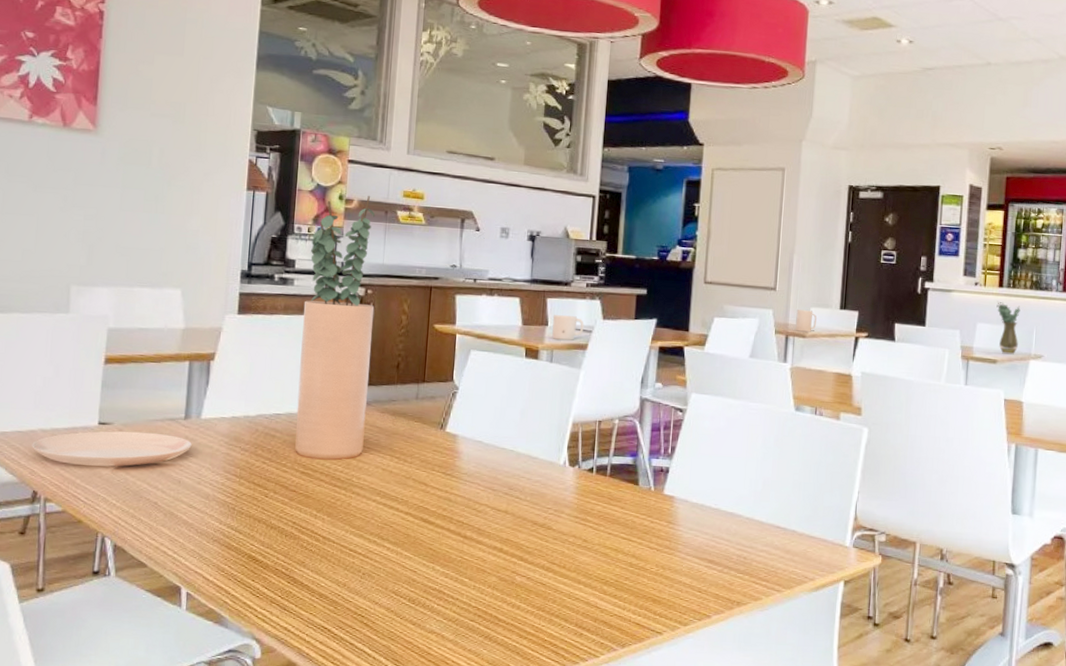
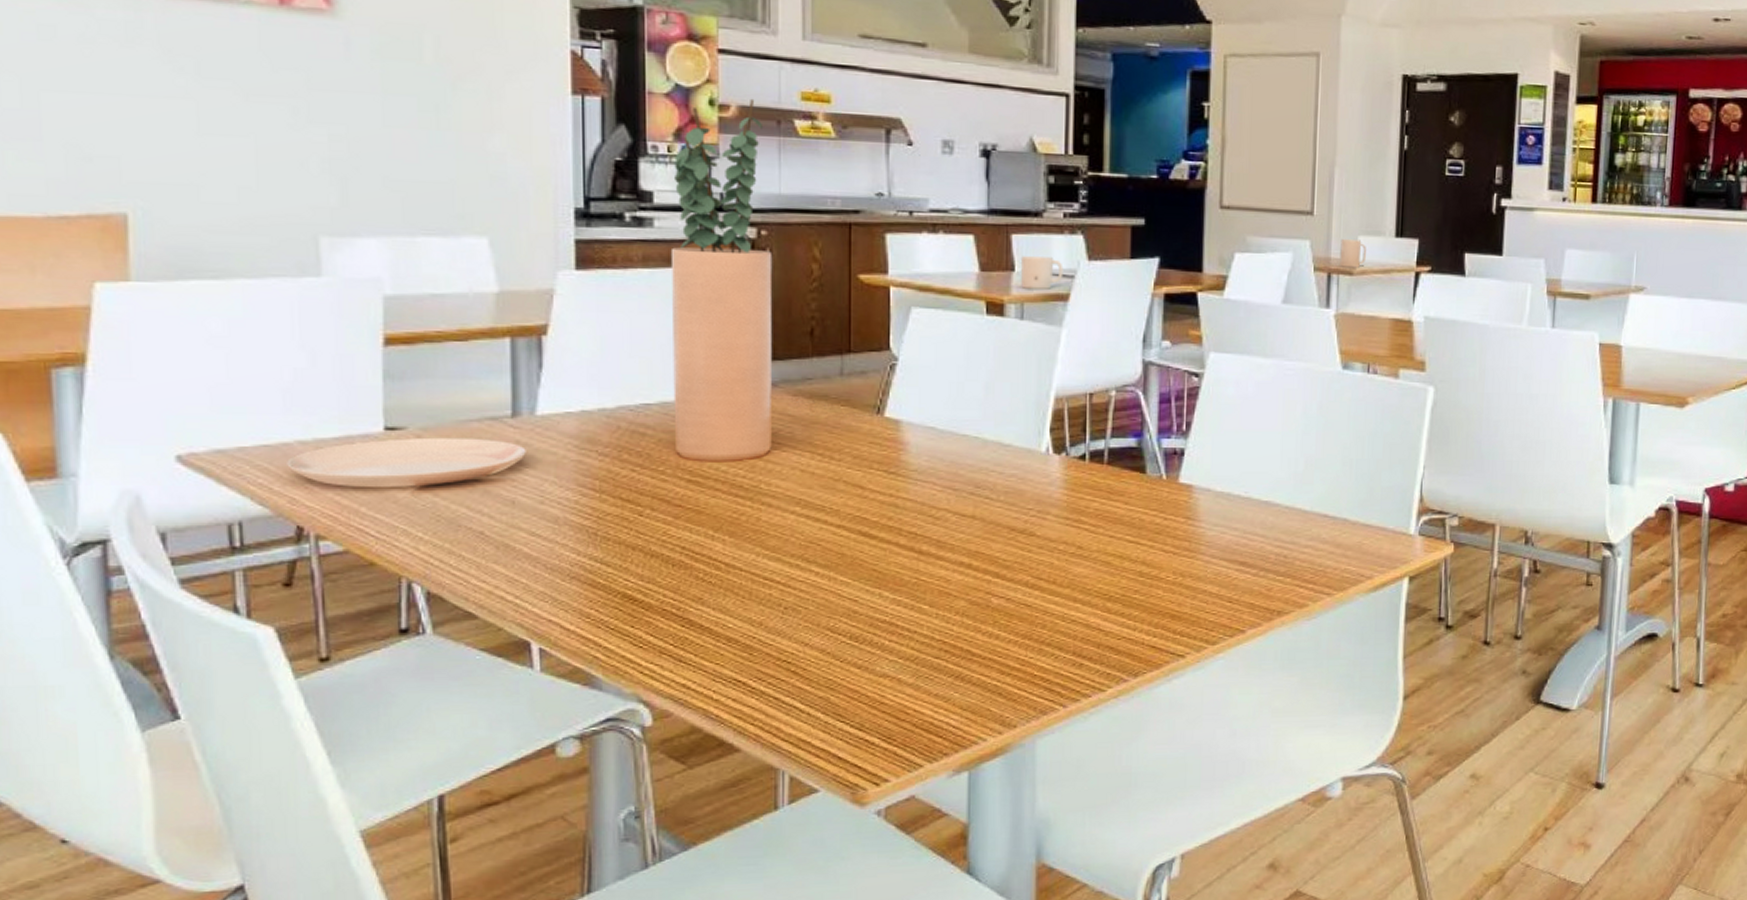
vase: present [996,302,1021,355] -> none [1589,222,1618,288]

